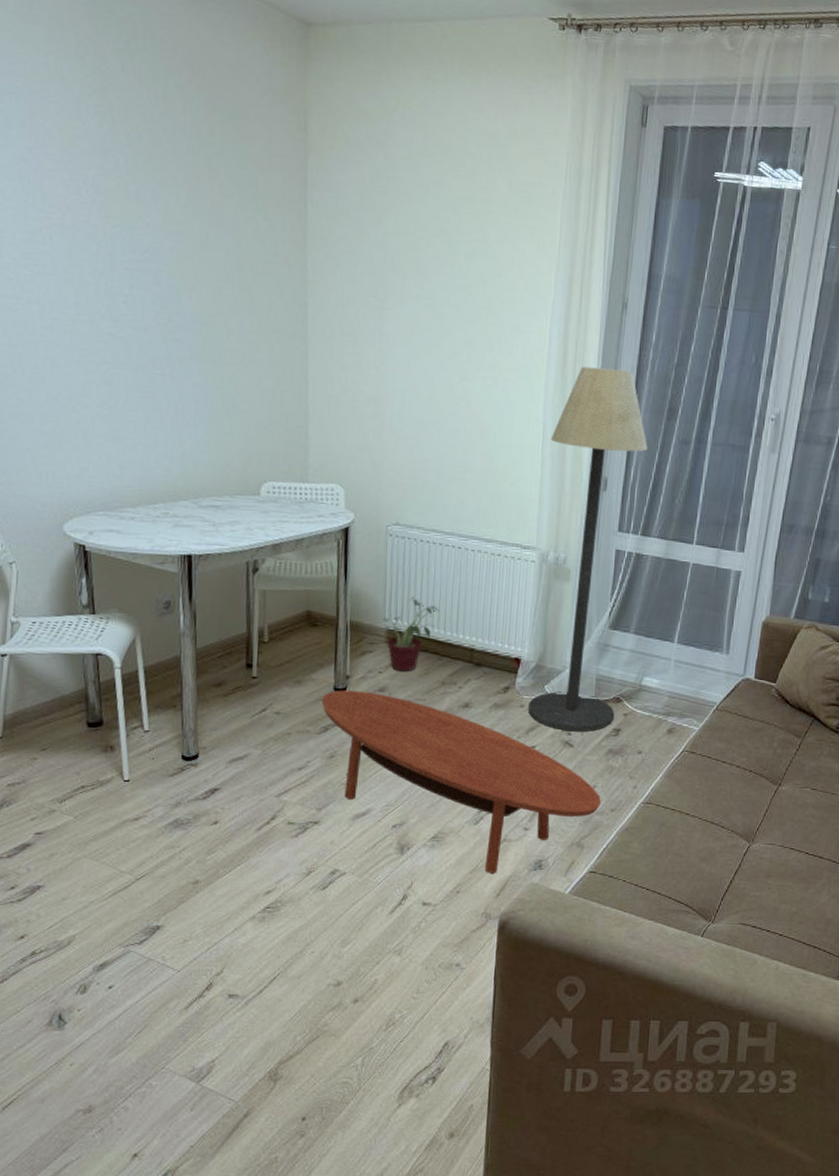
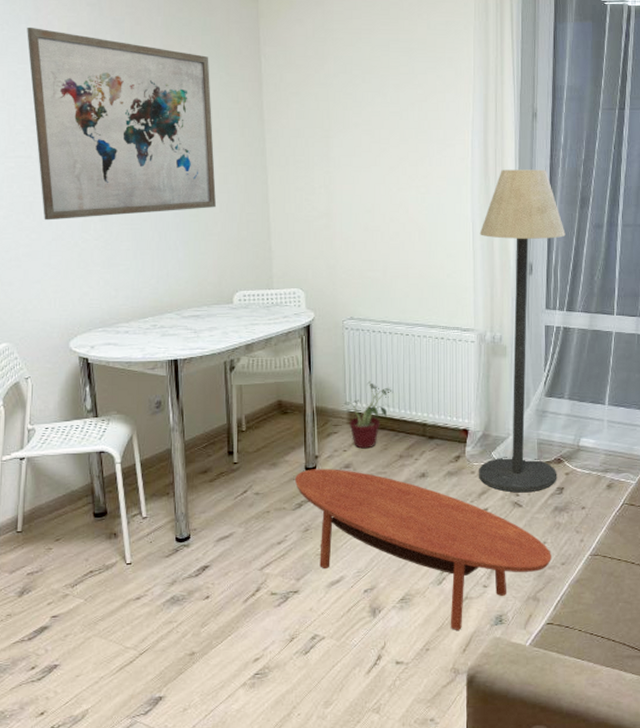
wall art: none [18,134,246,381] -> present [27,27,216,221]

